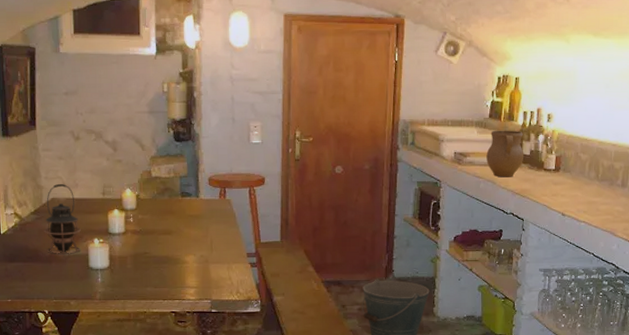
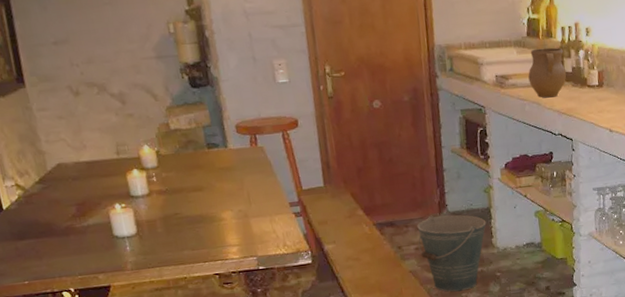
lantern: present [44,184,81,255] -> none [51,146,101,226]

